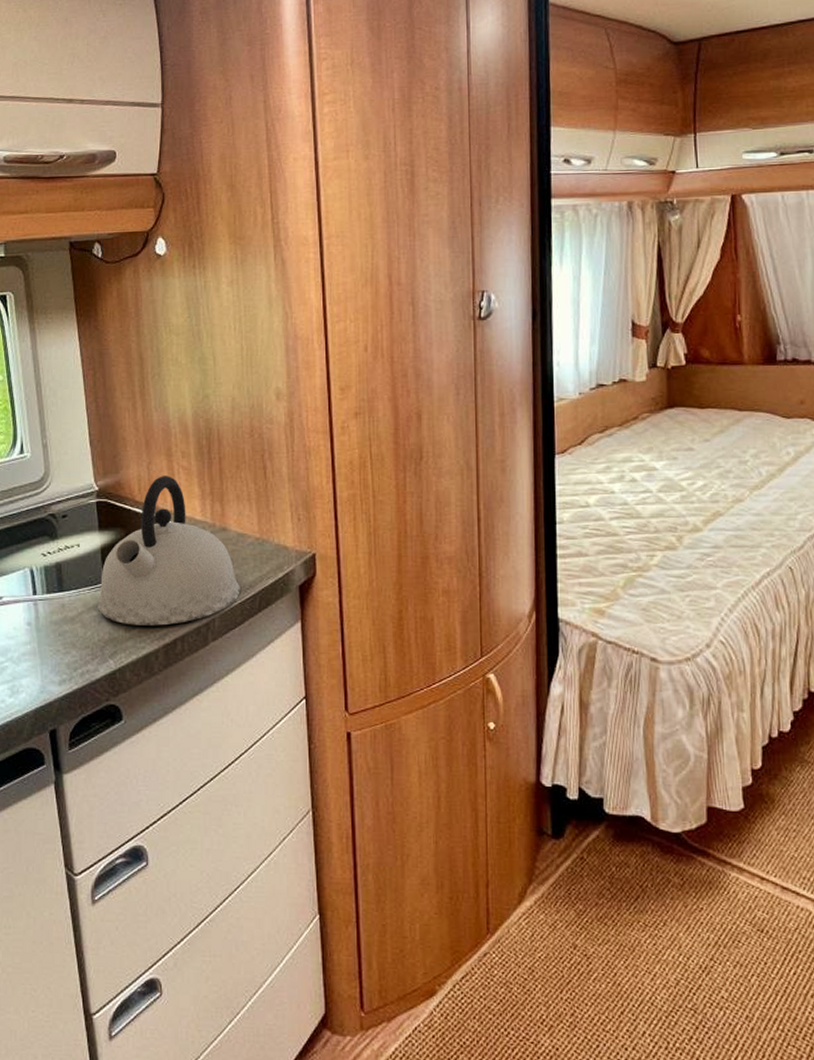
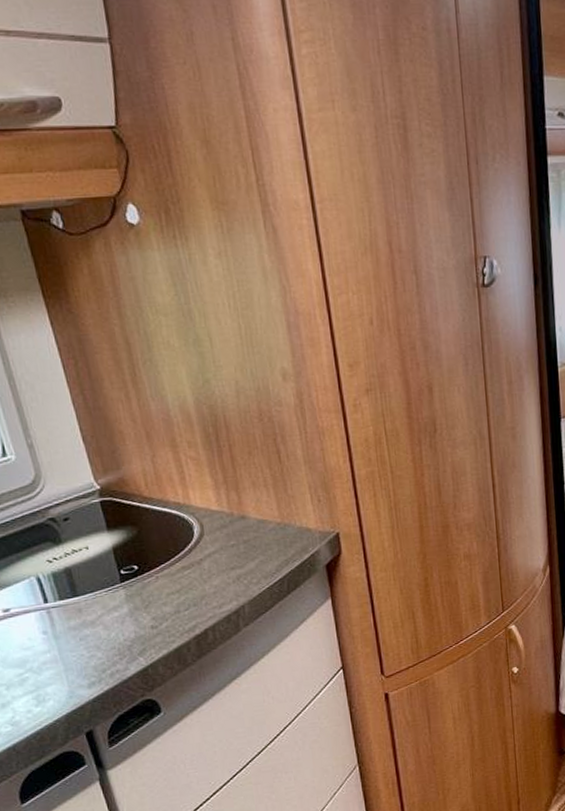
kettle: present [98,476,240,626] -> none [117,468,268,622]

